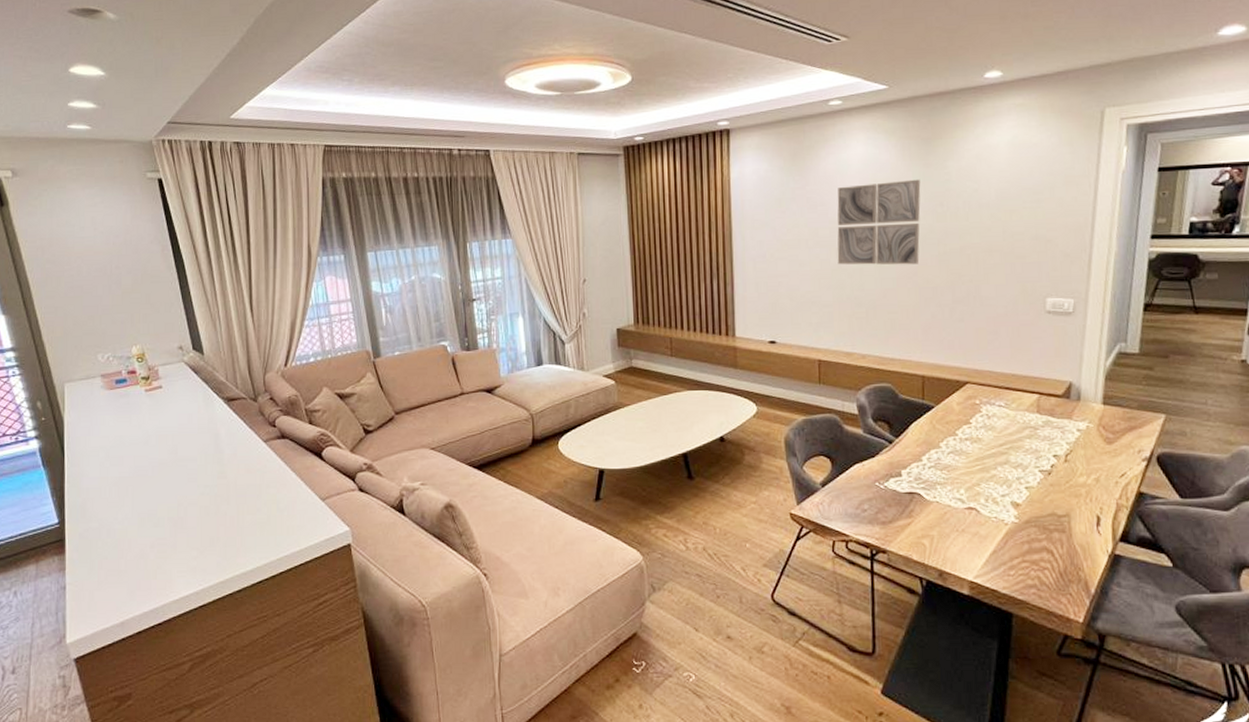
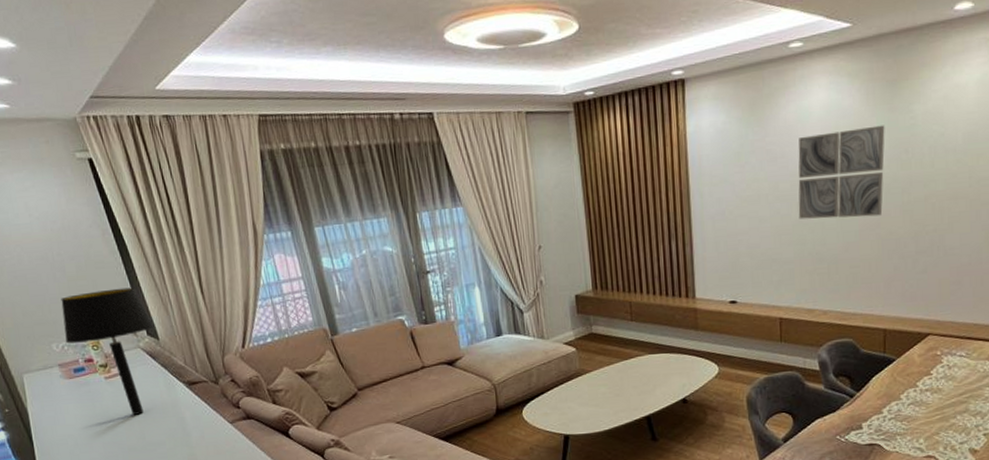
table lamp: none [111,302,201,429] -> present [61,287,154,415]

